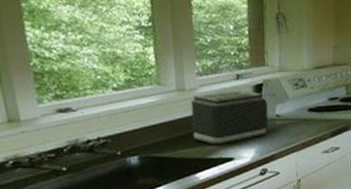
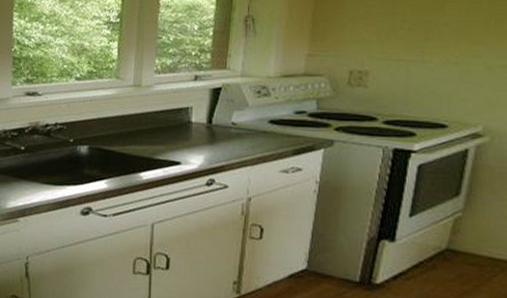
toaster: present [190,90,269,145] -> none [142,91,225,147]

